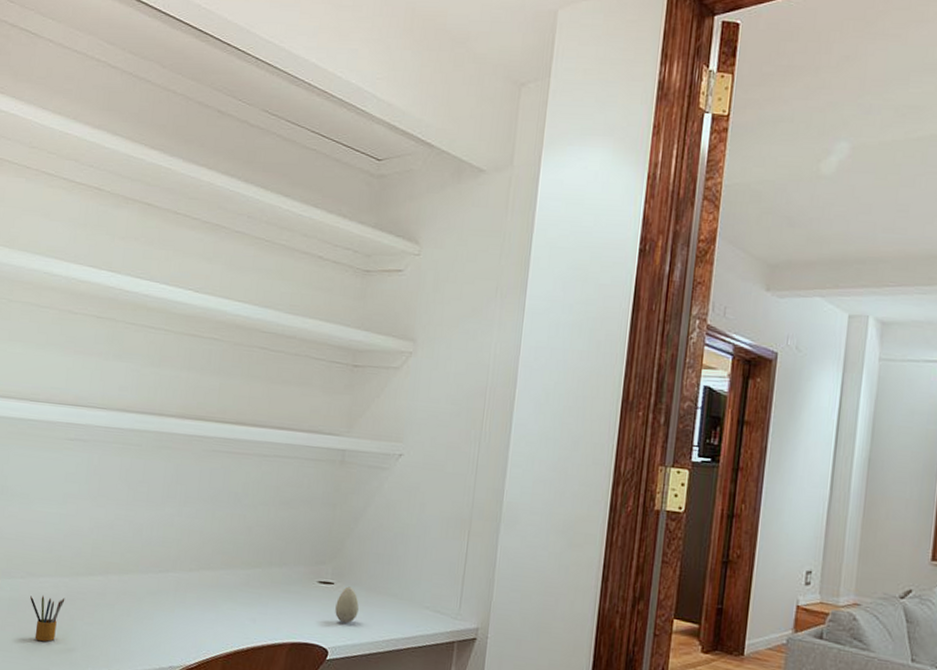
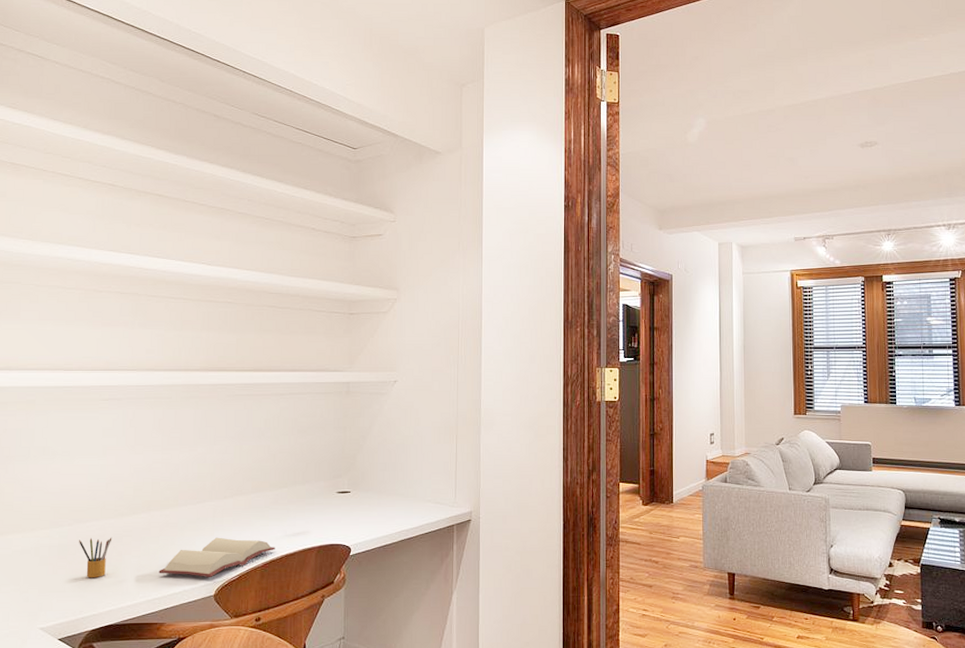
hardback book: none [111,615,241,661] -> present [158,537,275,577]
decorative egg: present [335,586,359,624] -> none [354,493,373,523]

